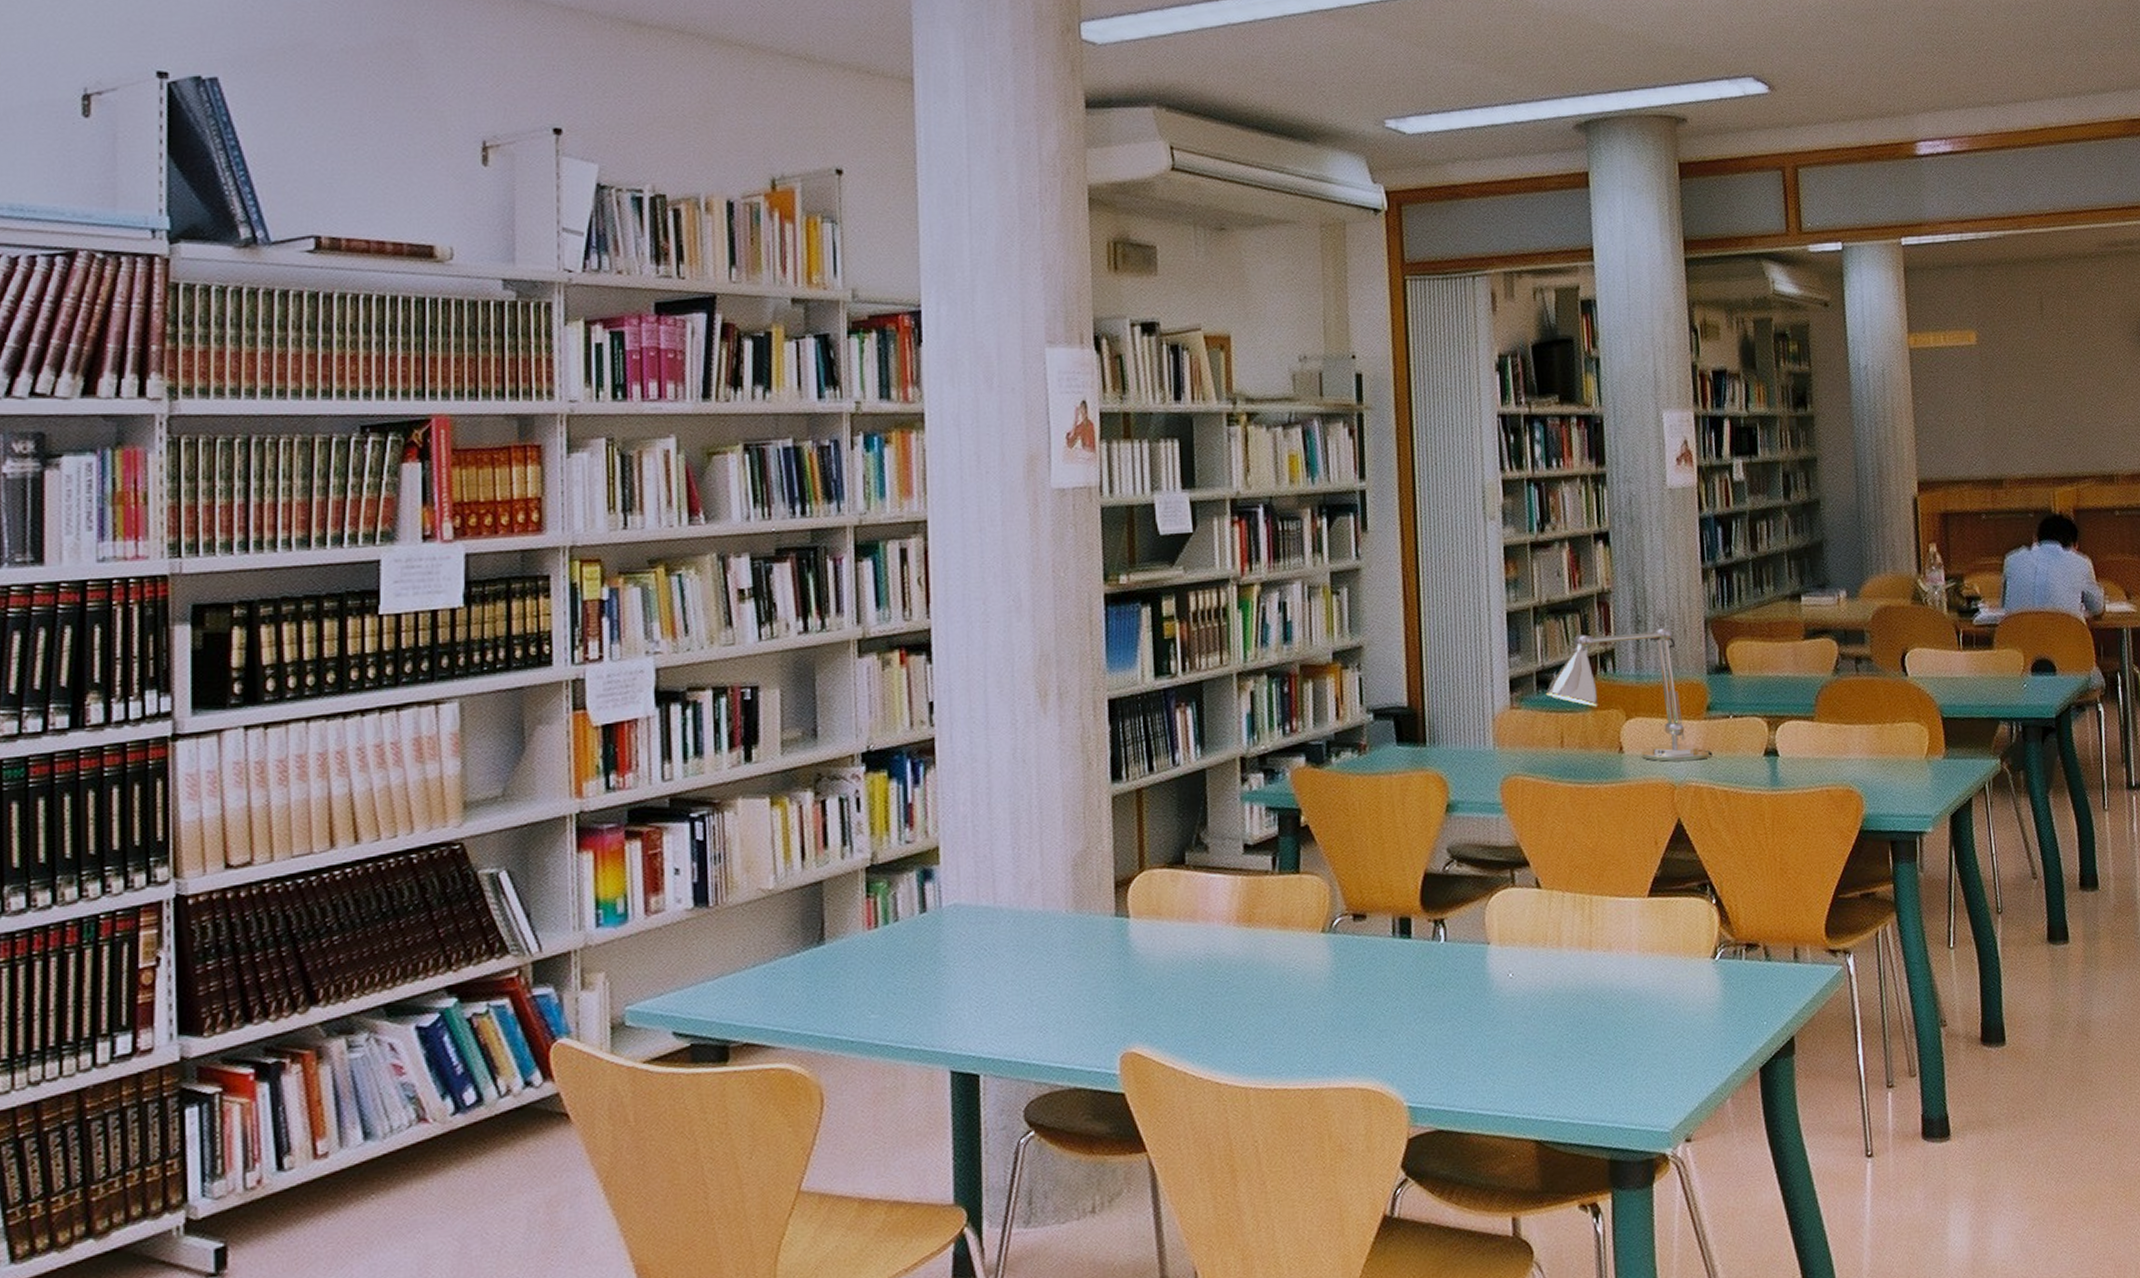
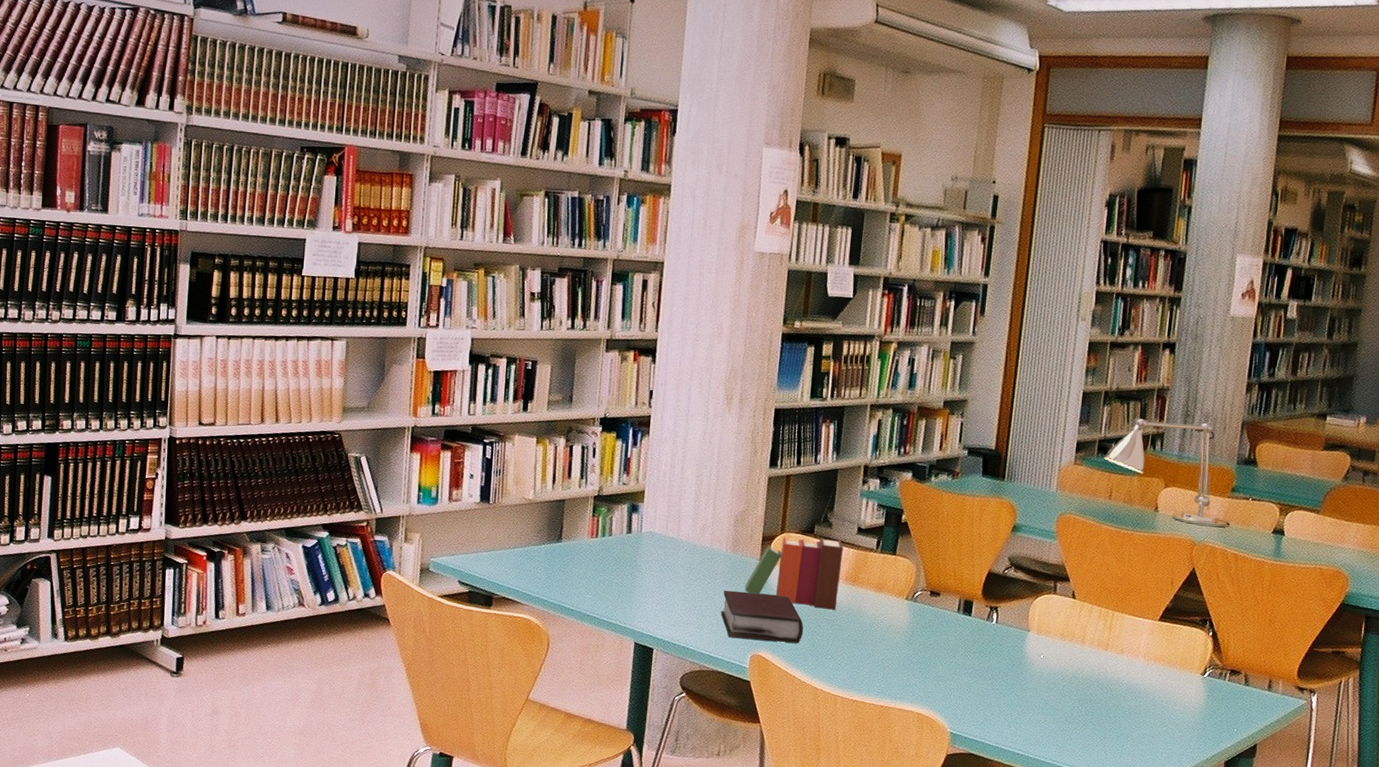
bible: none [1070,959,1190,1035] -> present [721,590,804,643]
books: none [1099,866,1230,969] -> present [745,536,843,610]

